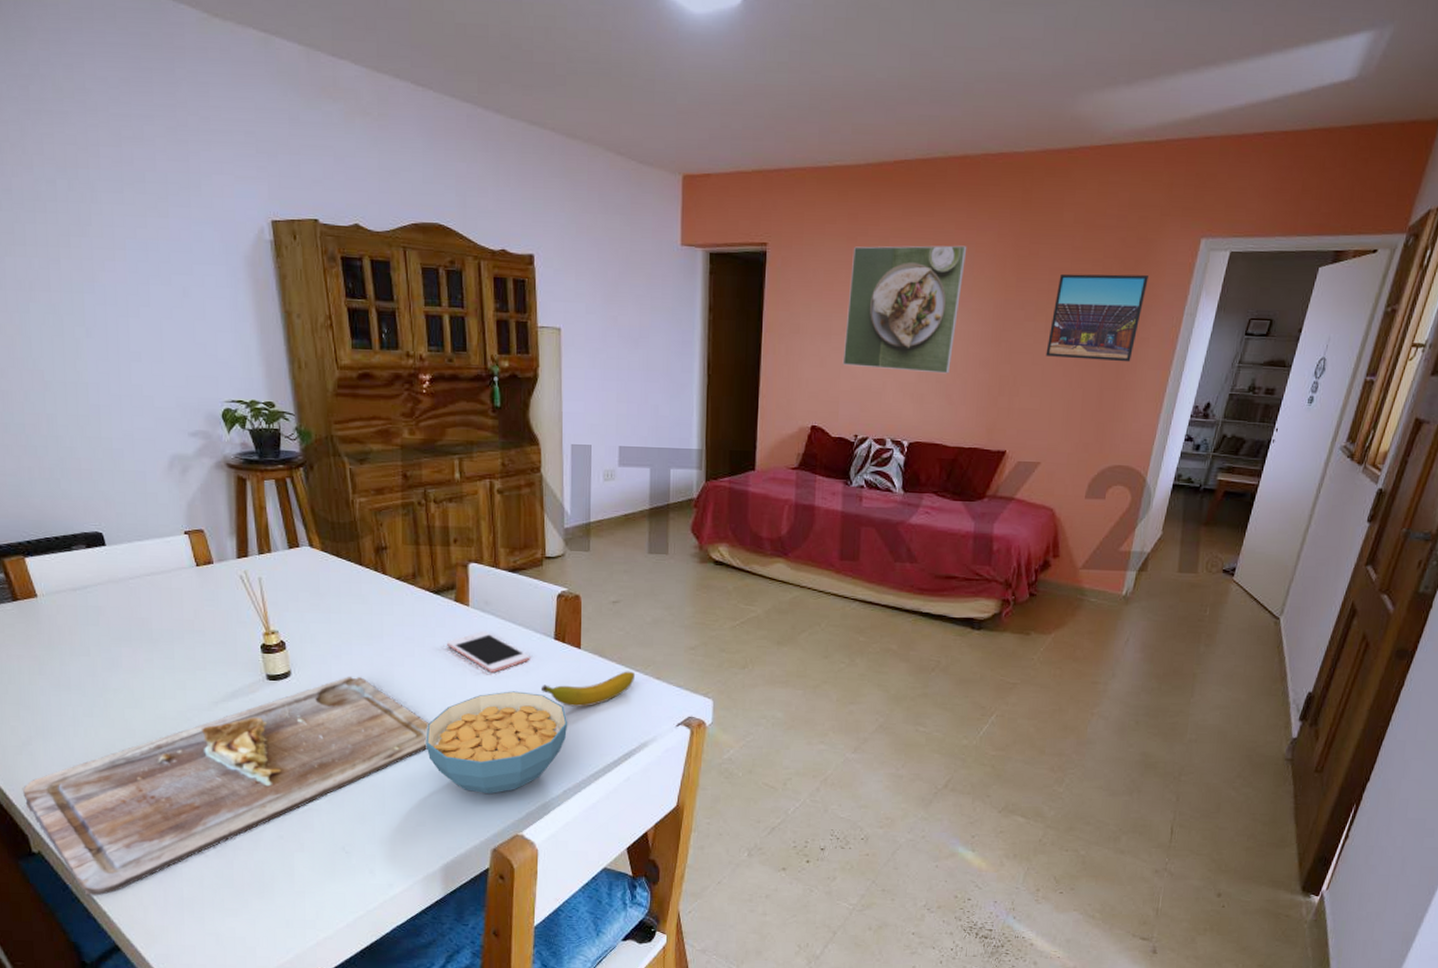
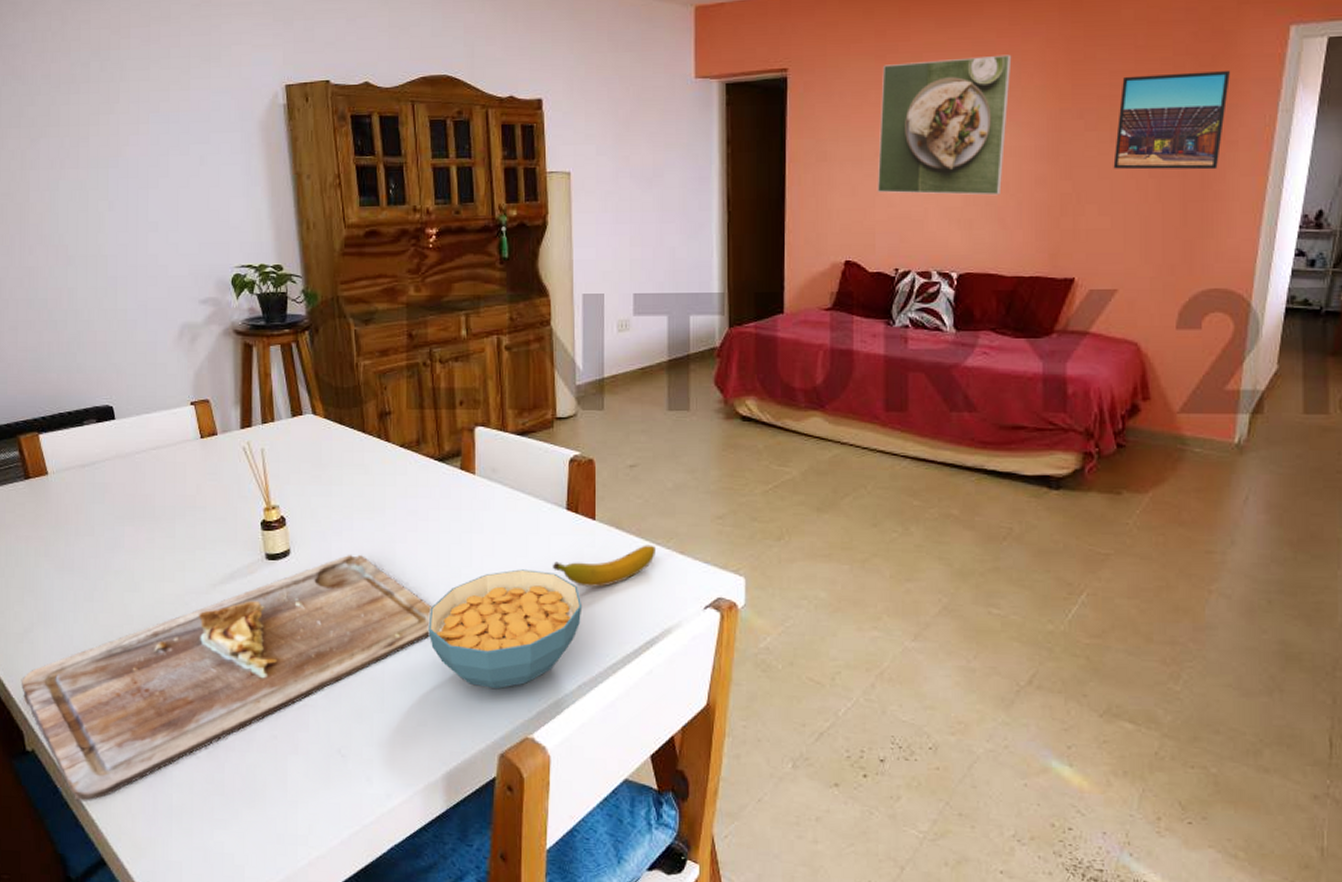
cell phone: present [447,630,530,673] -> none [452,501,541,549]

